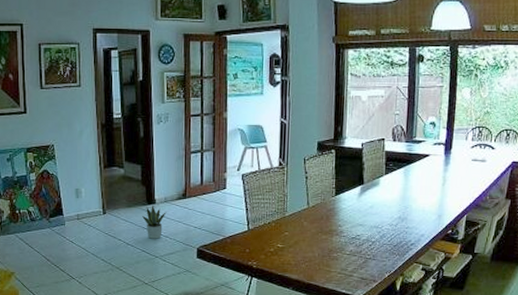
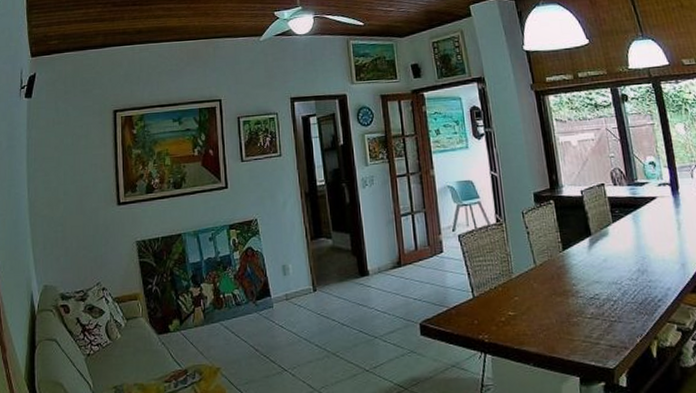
potted plant: present [142,204,167,239] -> none [356,276,382,316]

